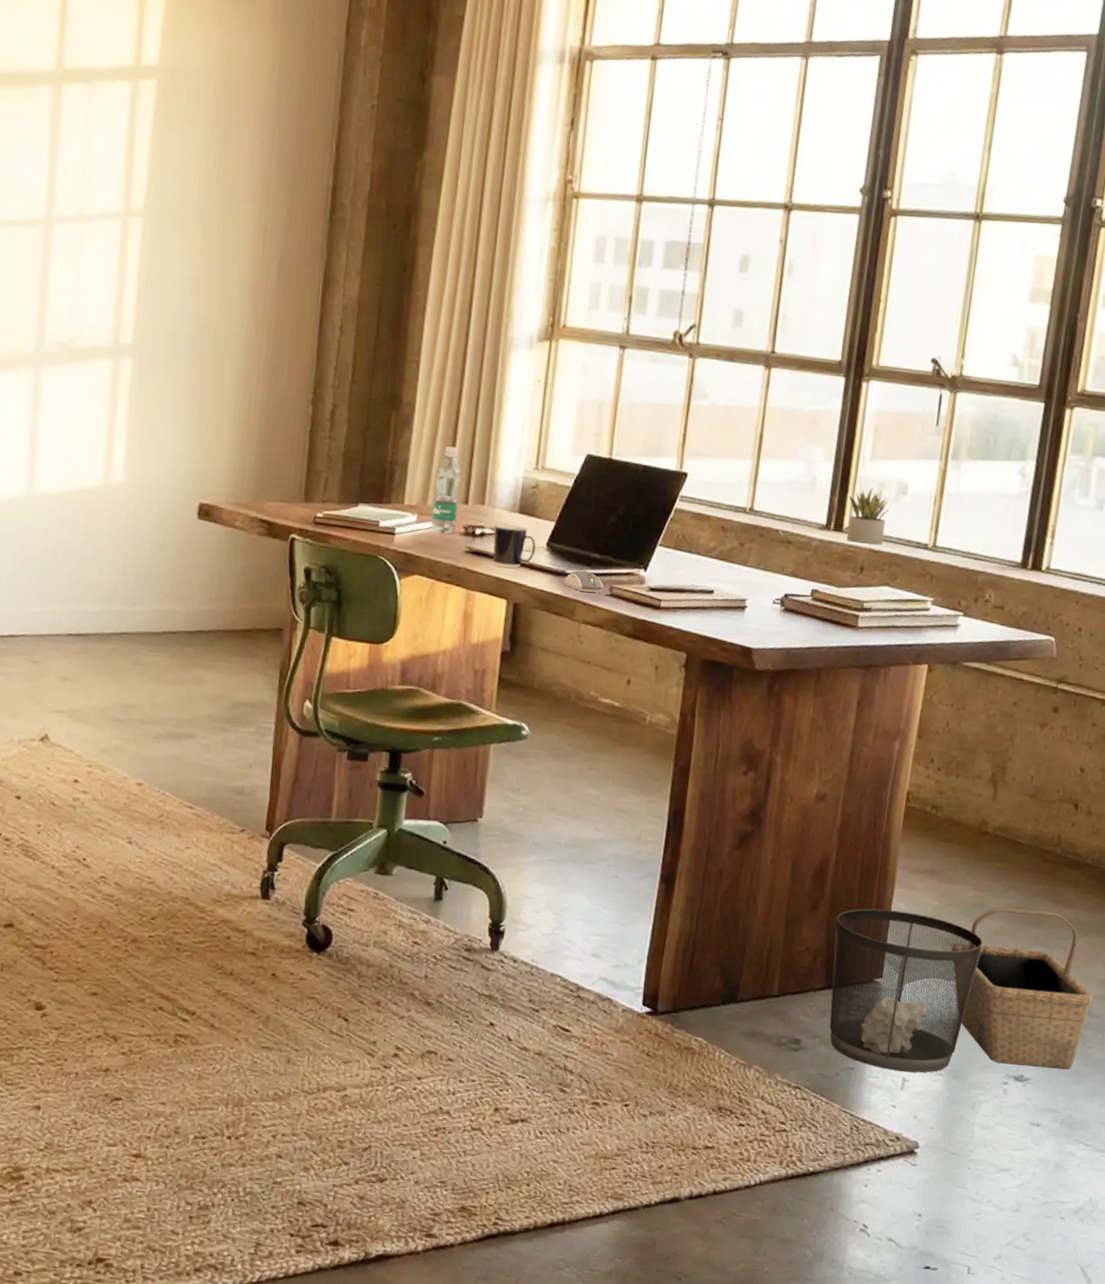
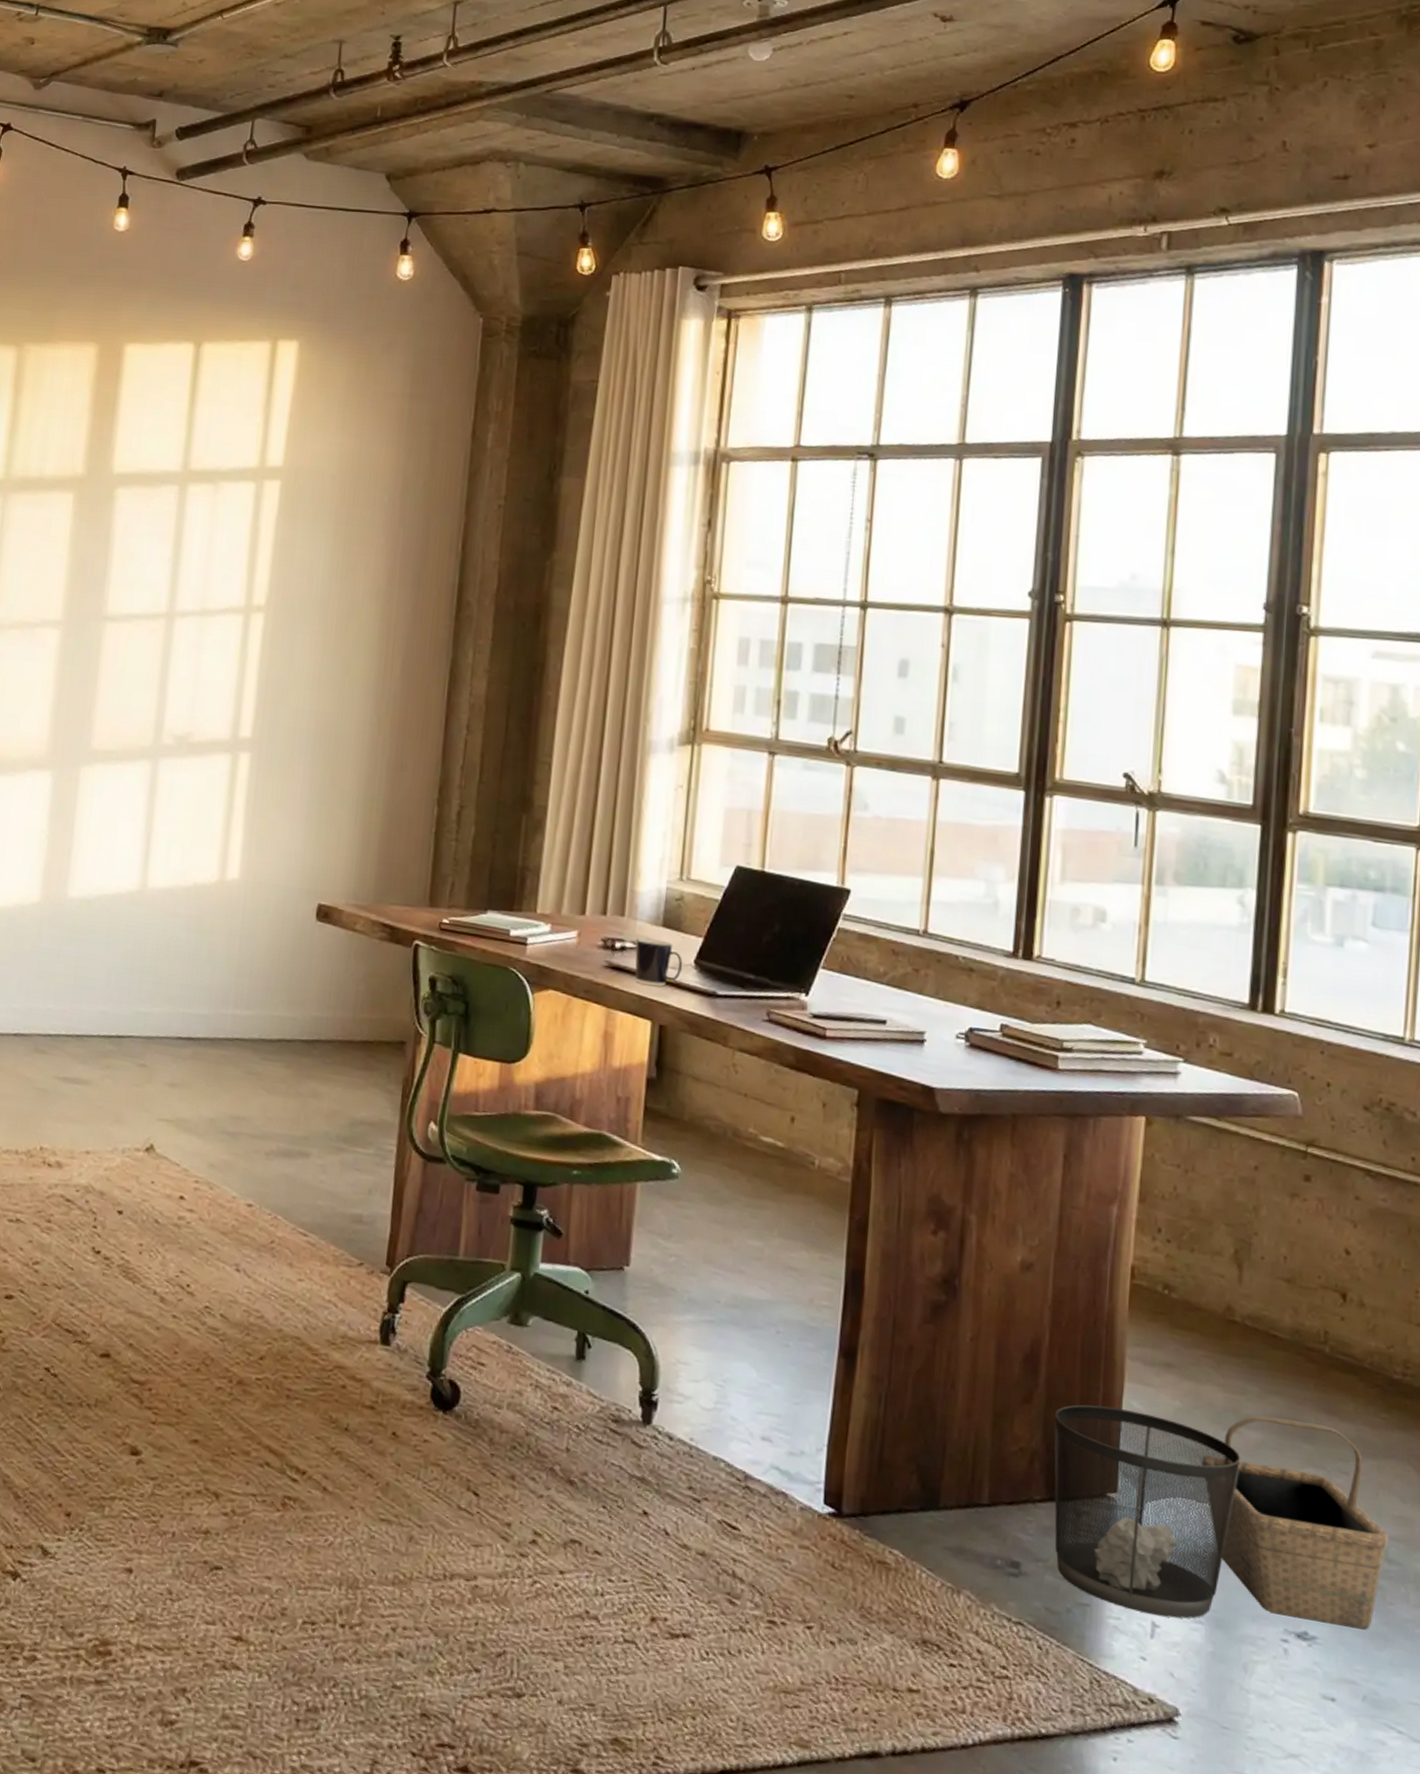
bottle: present [430,446,461,535] -> none [566,852,598,947]
computer mouse: present [563,569,603,593] -> none [715,991,760,1018]
succulent plant: present [847,486,890,546] -> none [1037,911,1087,978]

